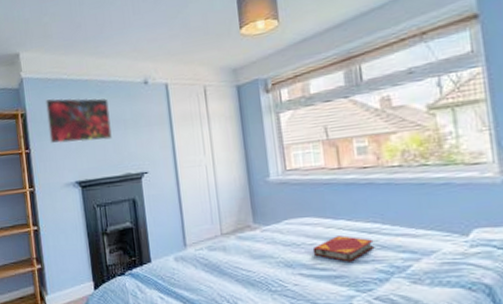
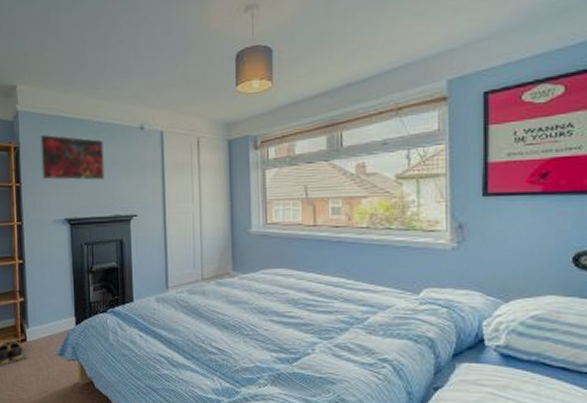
hardback book: present [312,235,375,262] -> none [284,287,339,312]

